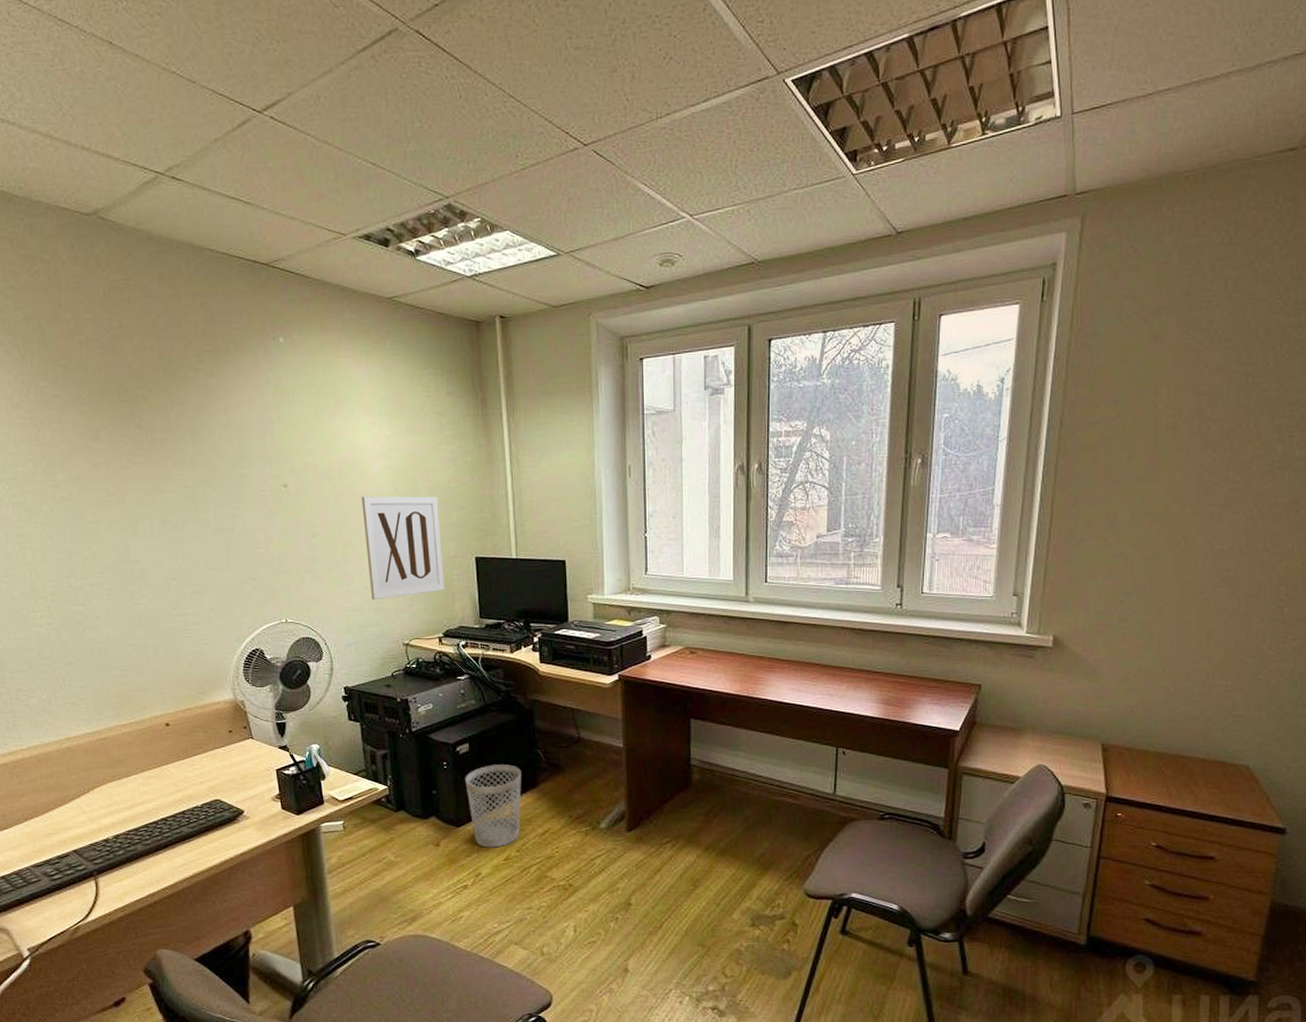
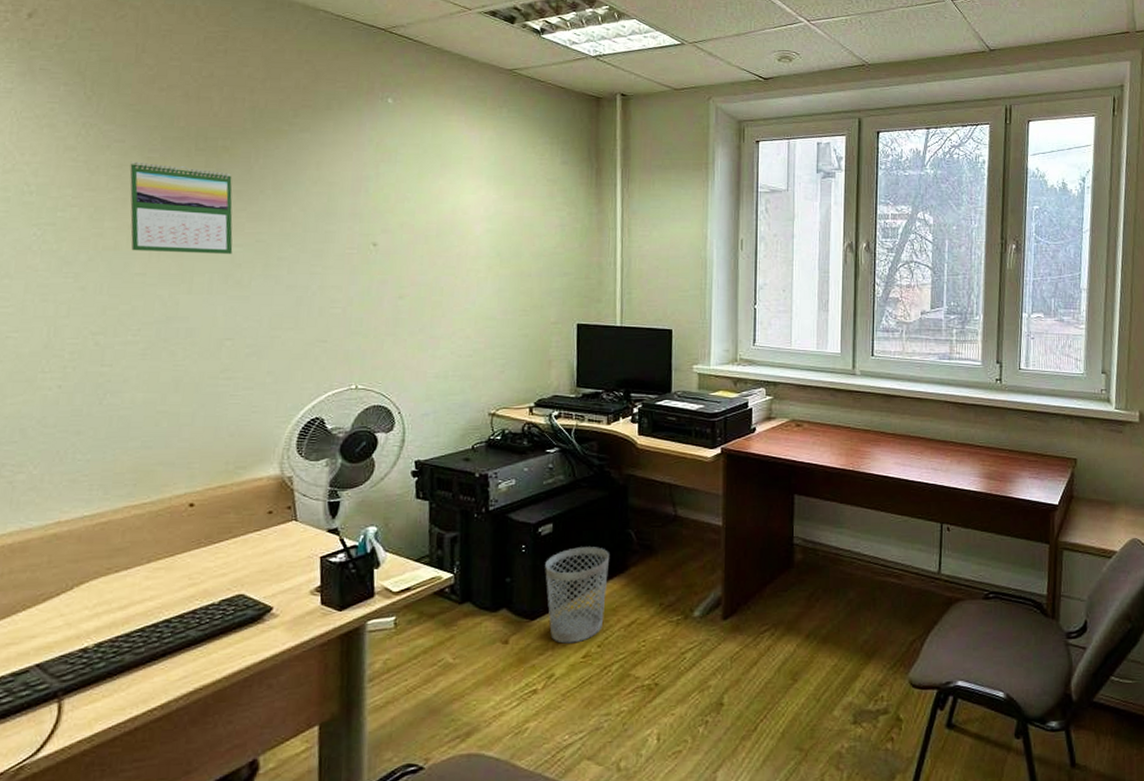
calendar: none [68,415,165,501] -> present [129,161,233,254]
wall art: present [362,496,445,600] -> none [457,258,542,367]

